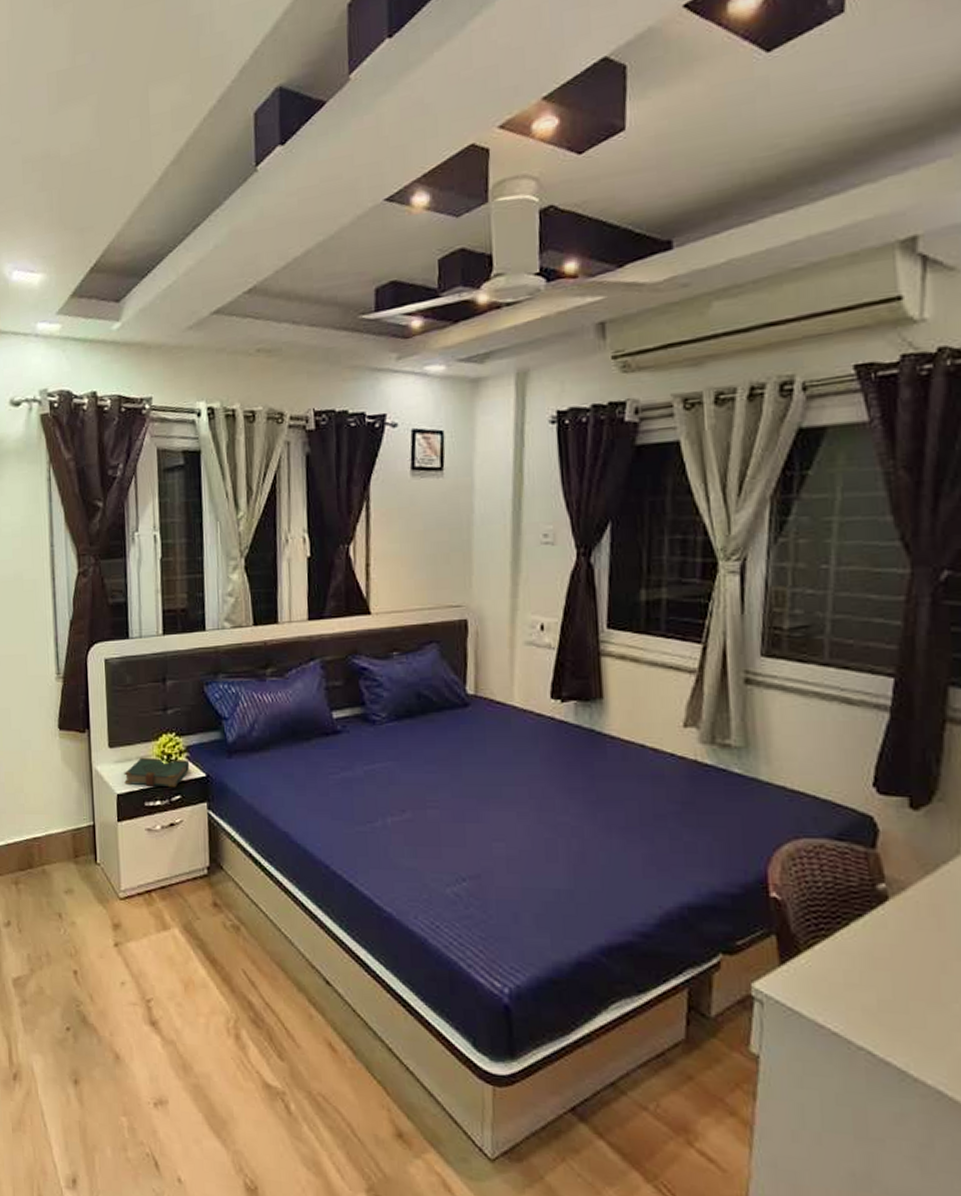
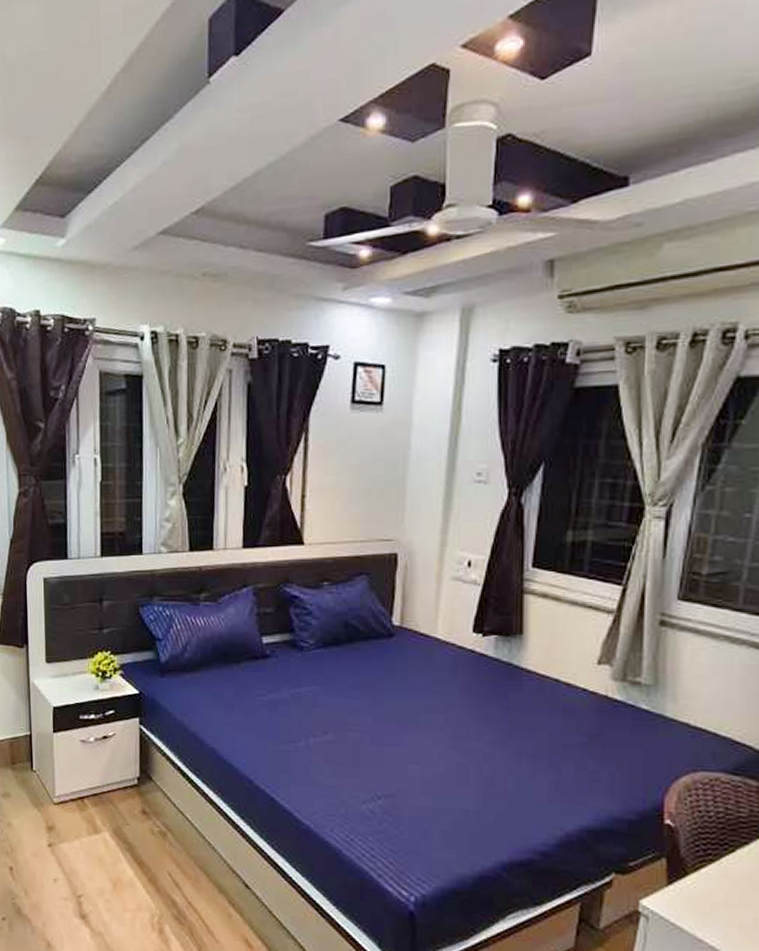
book: present [124,757,190,788] -> none [60,673,124,703]

